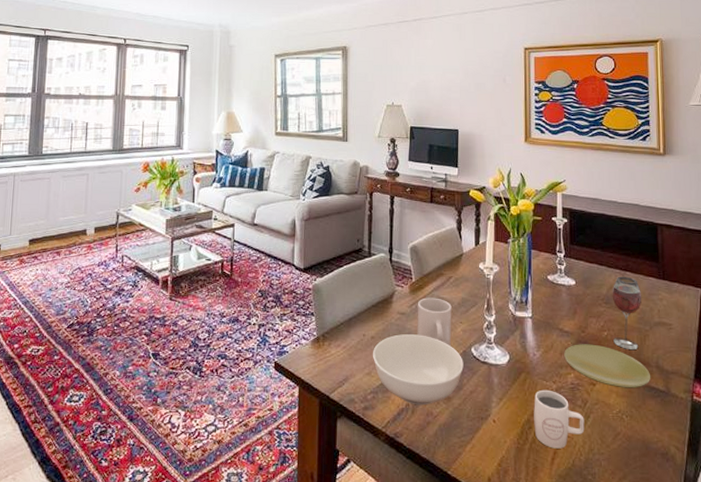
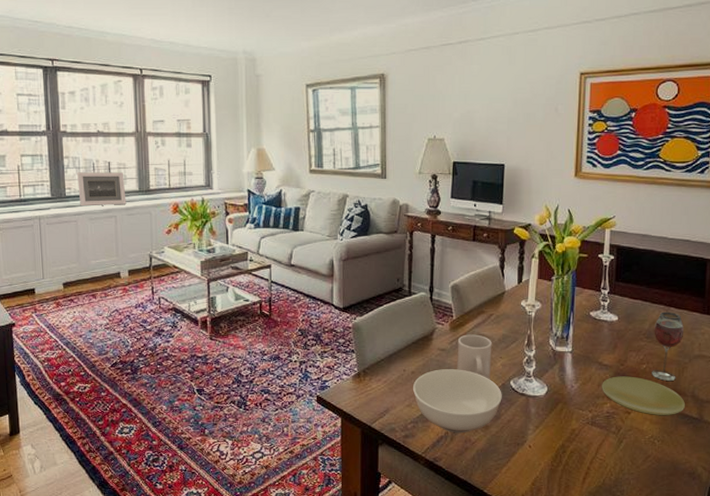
picture frame: none [55,132,100,164] -> present [77,172,126,207]
mug: present [534,389,585,449] -> none [568,418,617,470]

